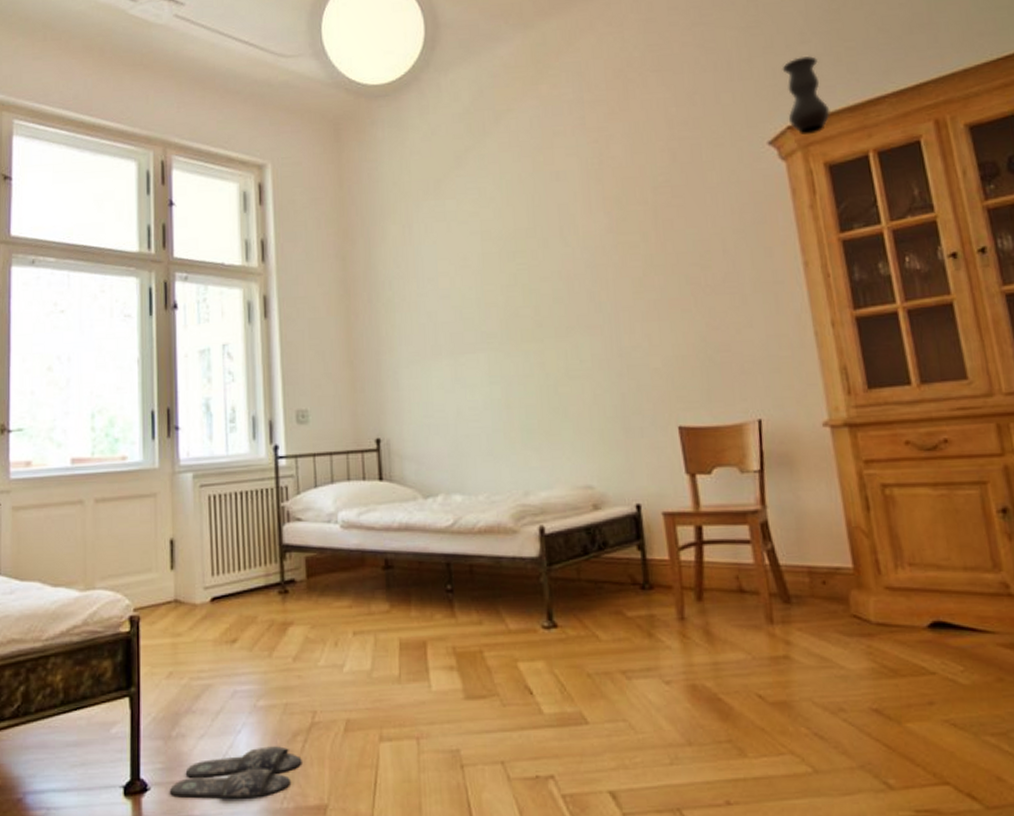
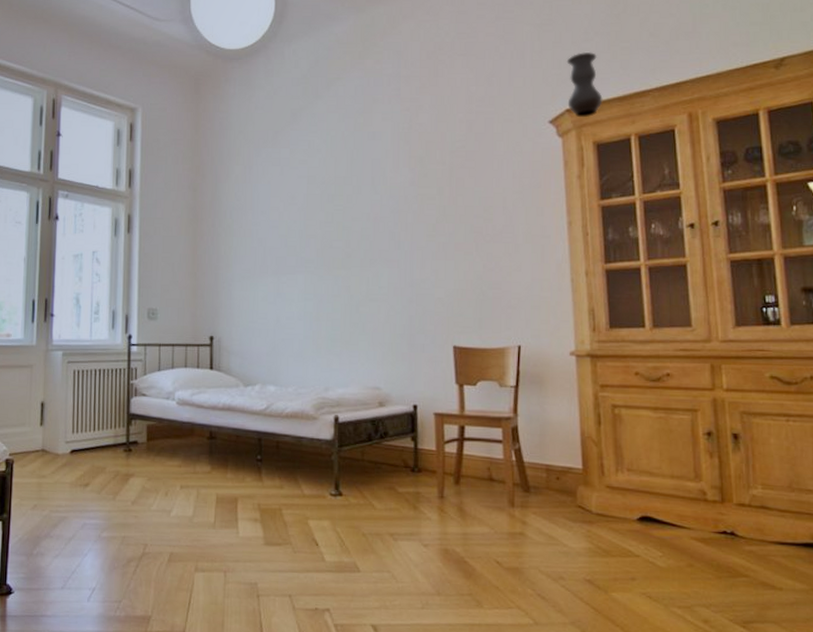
slippers: present [170,746,302,799] -> none [29,568,134,607]

